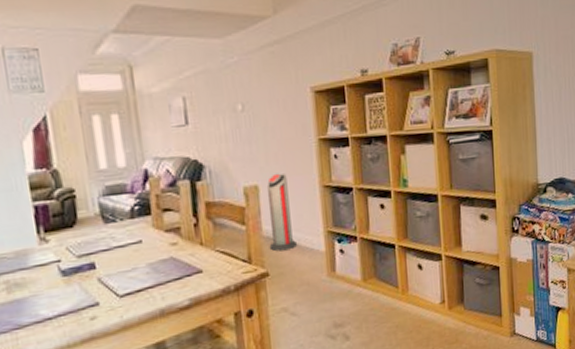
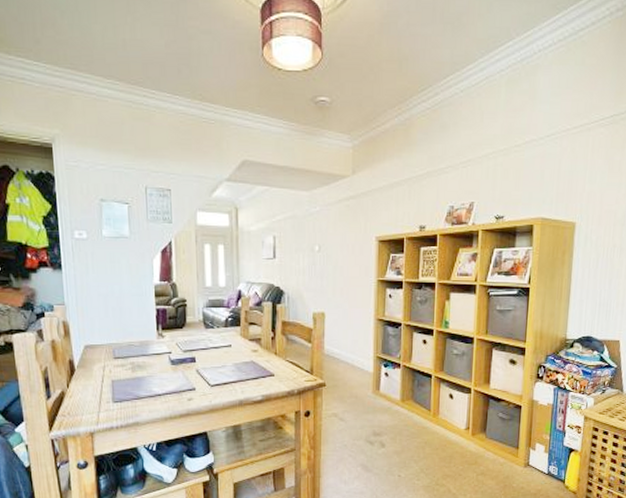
air purifier: present [266,173,298,252] -> none [328,304,351,368]

